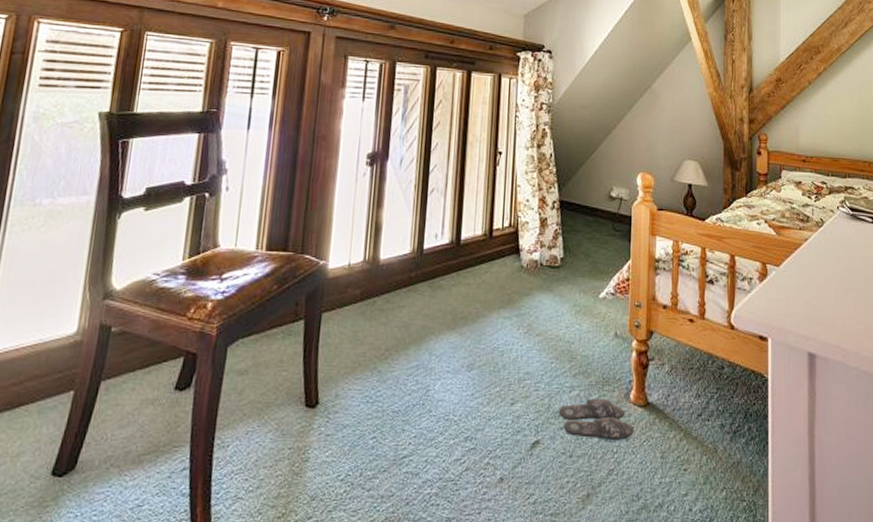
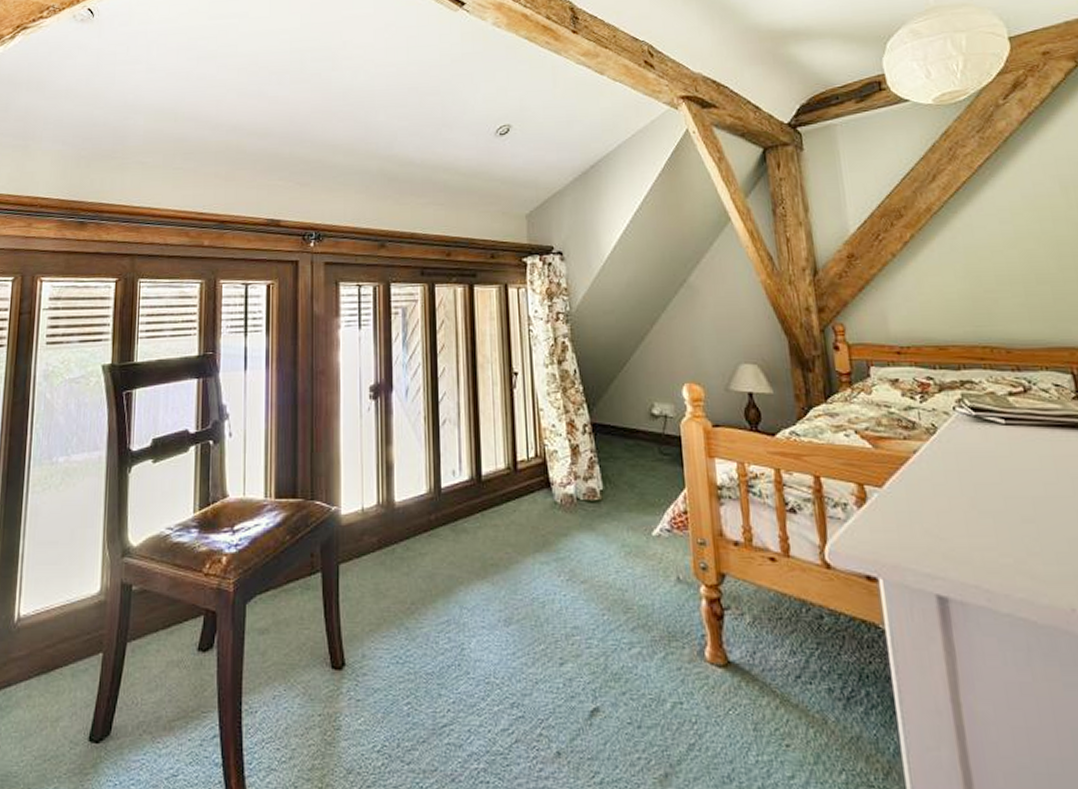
slippers: present [558,398,633,440] -> none [618,657,714,707]

